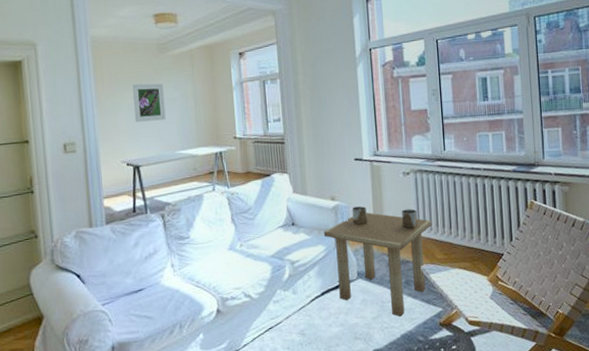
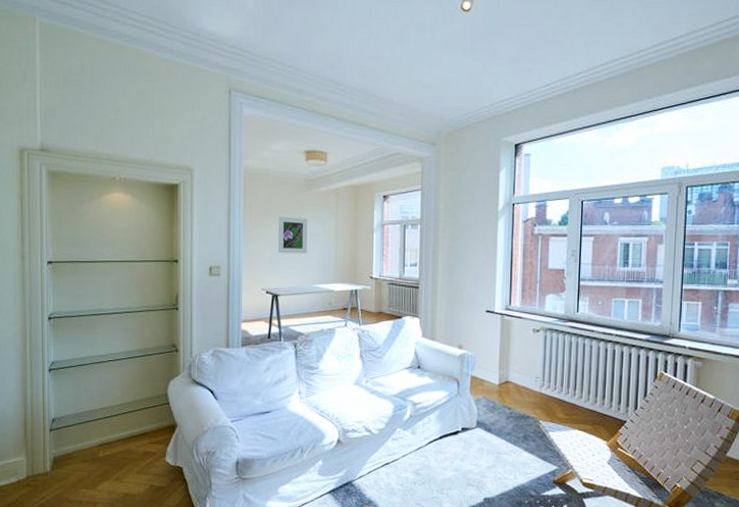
side table: present [323,206,432,317] -> none [447,357,557,470]

